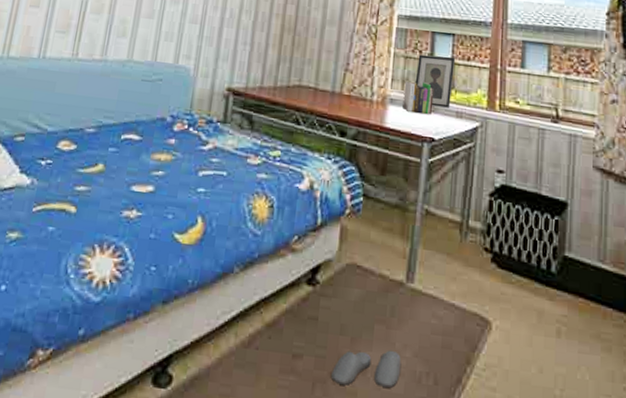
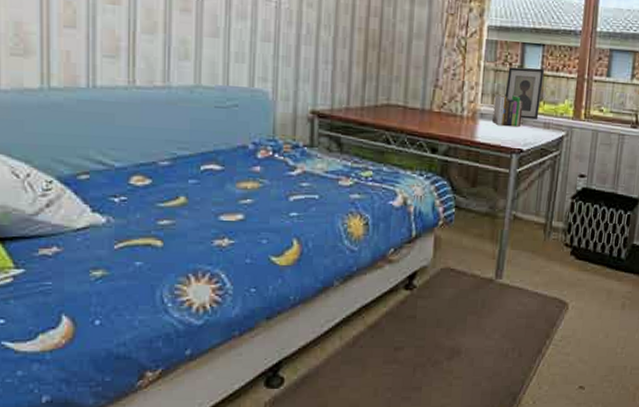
slippers: present [331,350,402,388] -> none [430,334,491,366]

